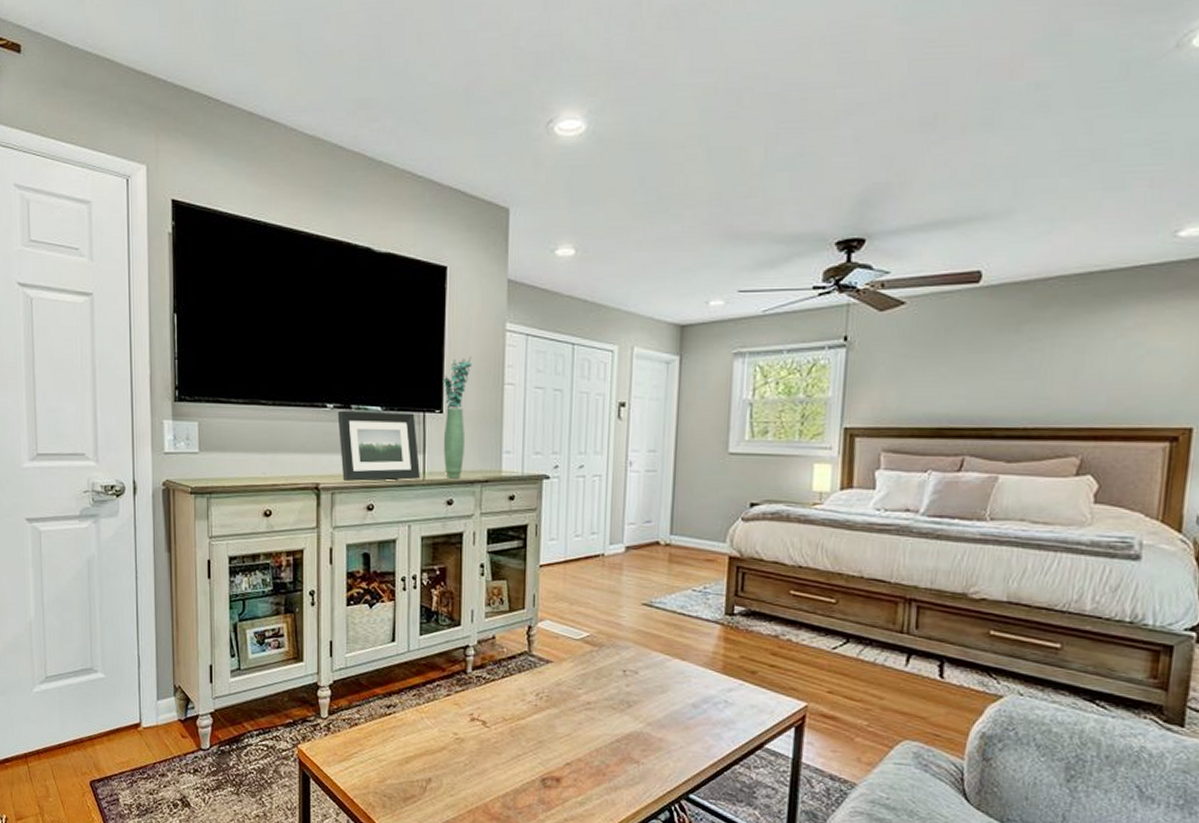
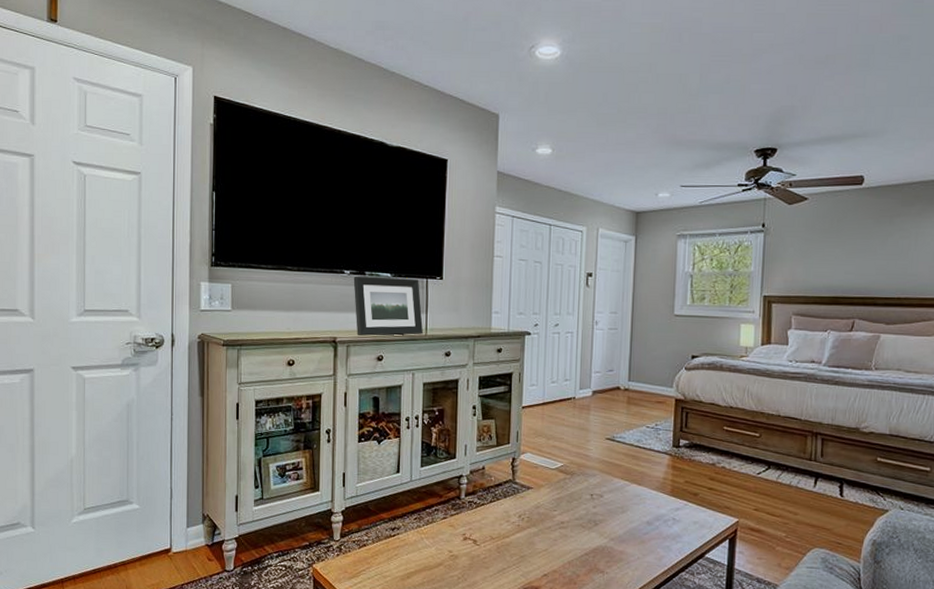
vase: present [443,357,472,479] -> none [442,233,467,334]

